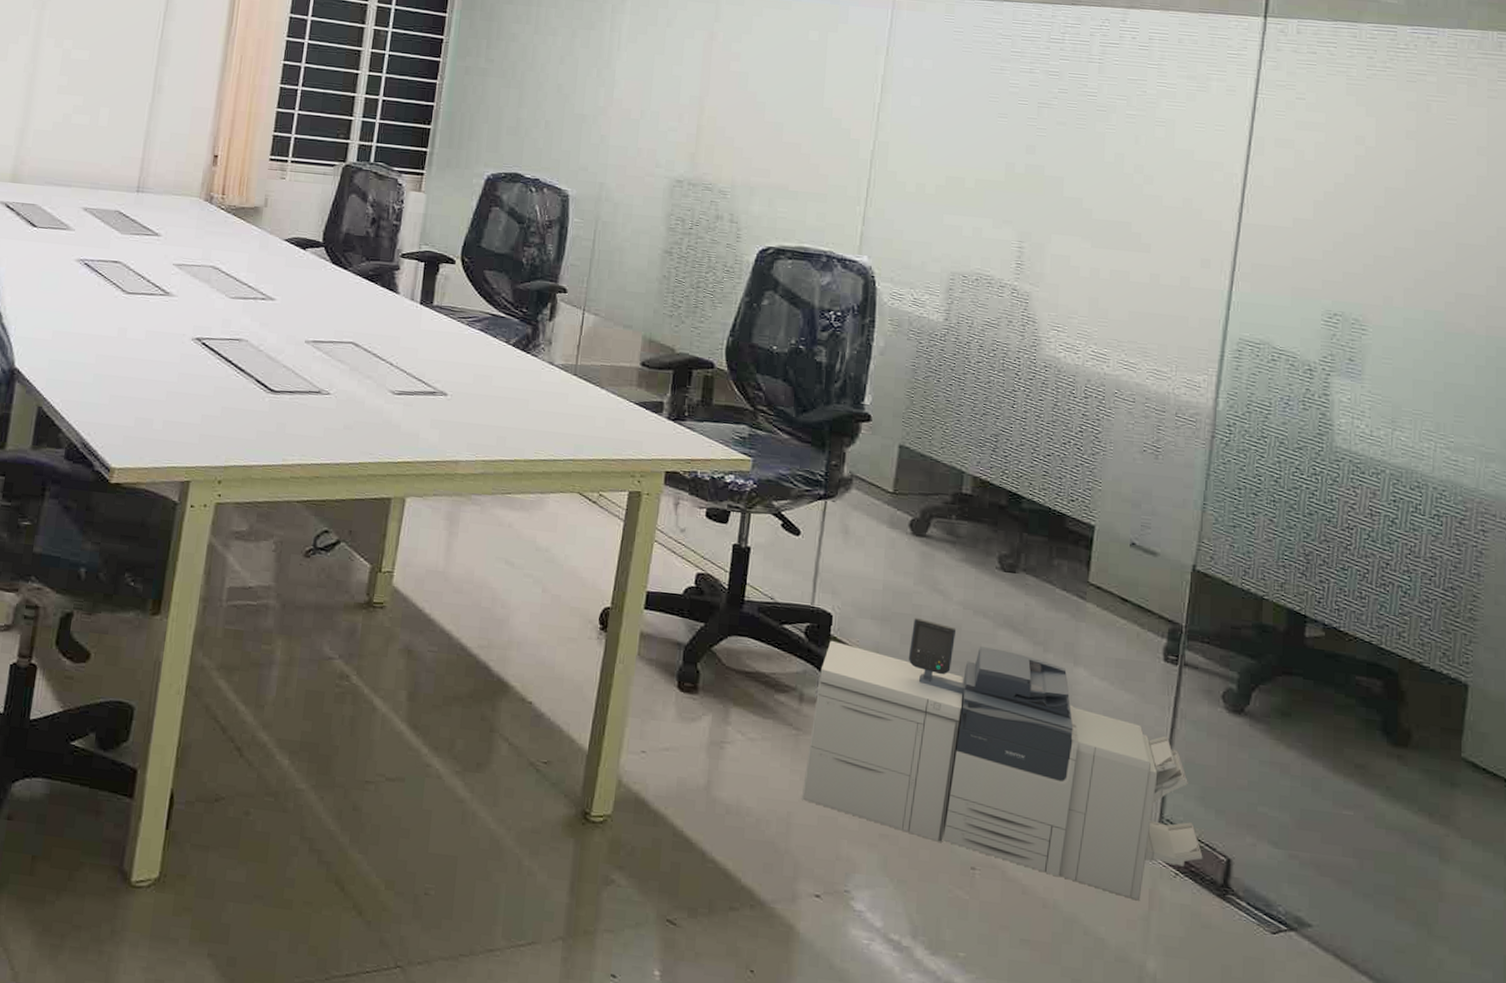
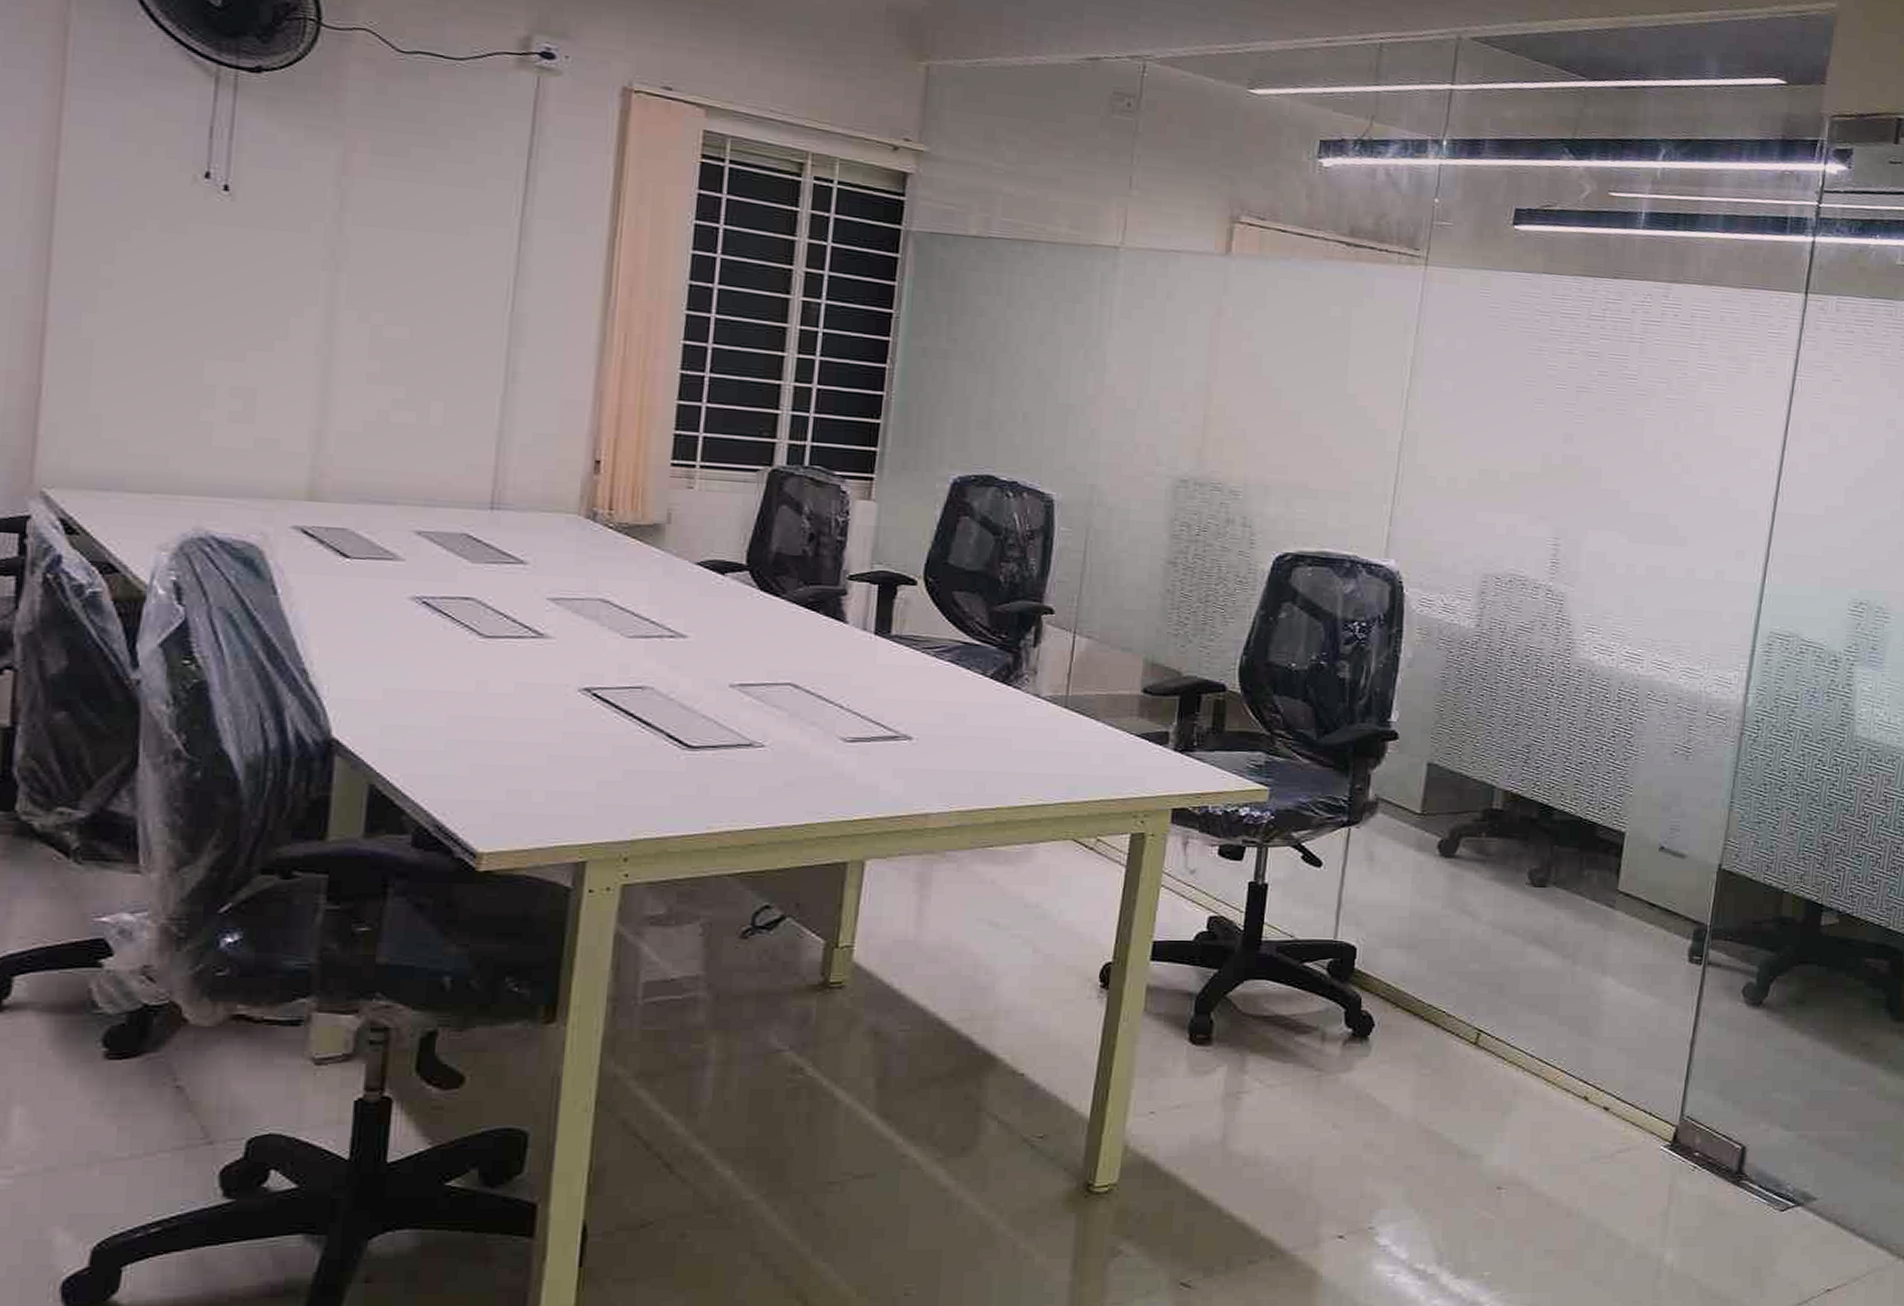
printer: present [802,617,1203,901] -> none [1324,941,1720,1198]

